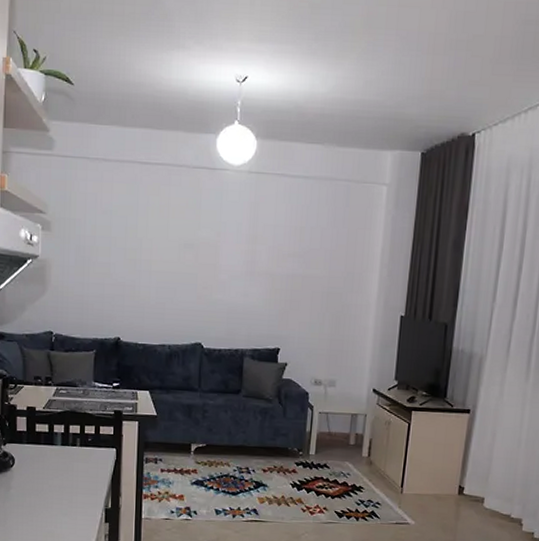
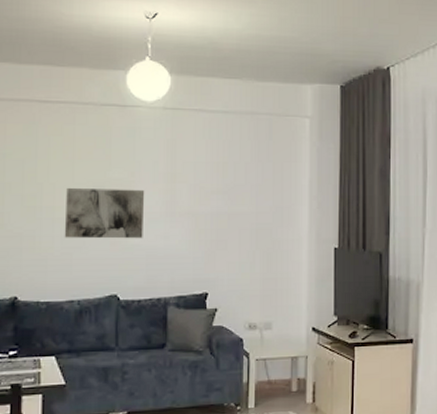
wall art: none [158,243,229,294] -> present [64,187,145,239]

